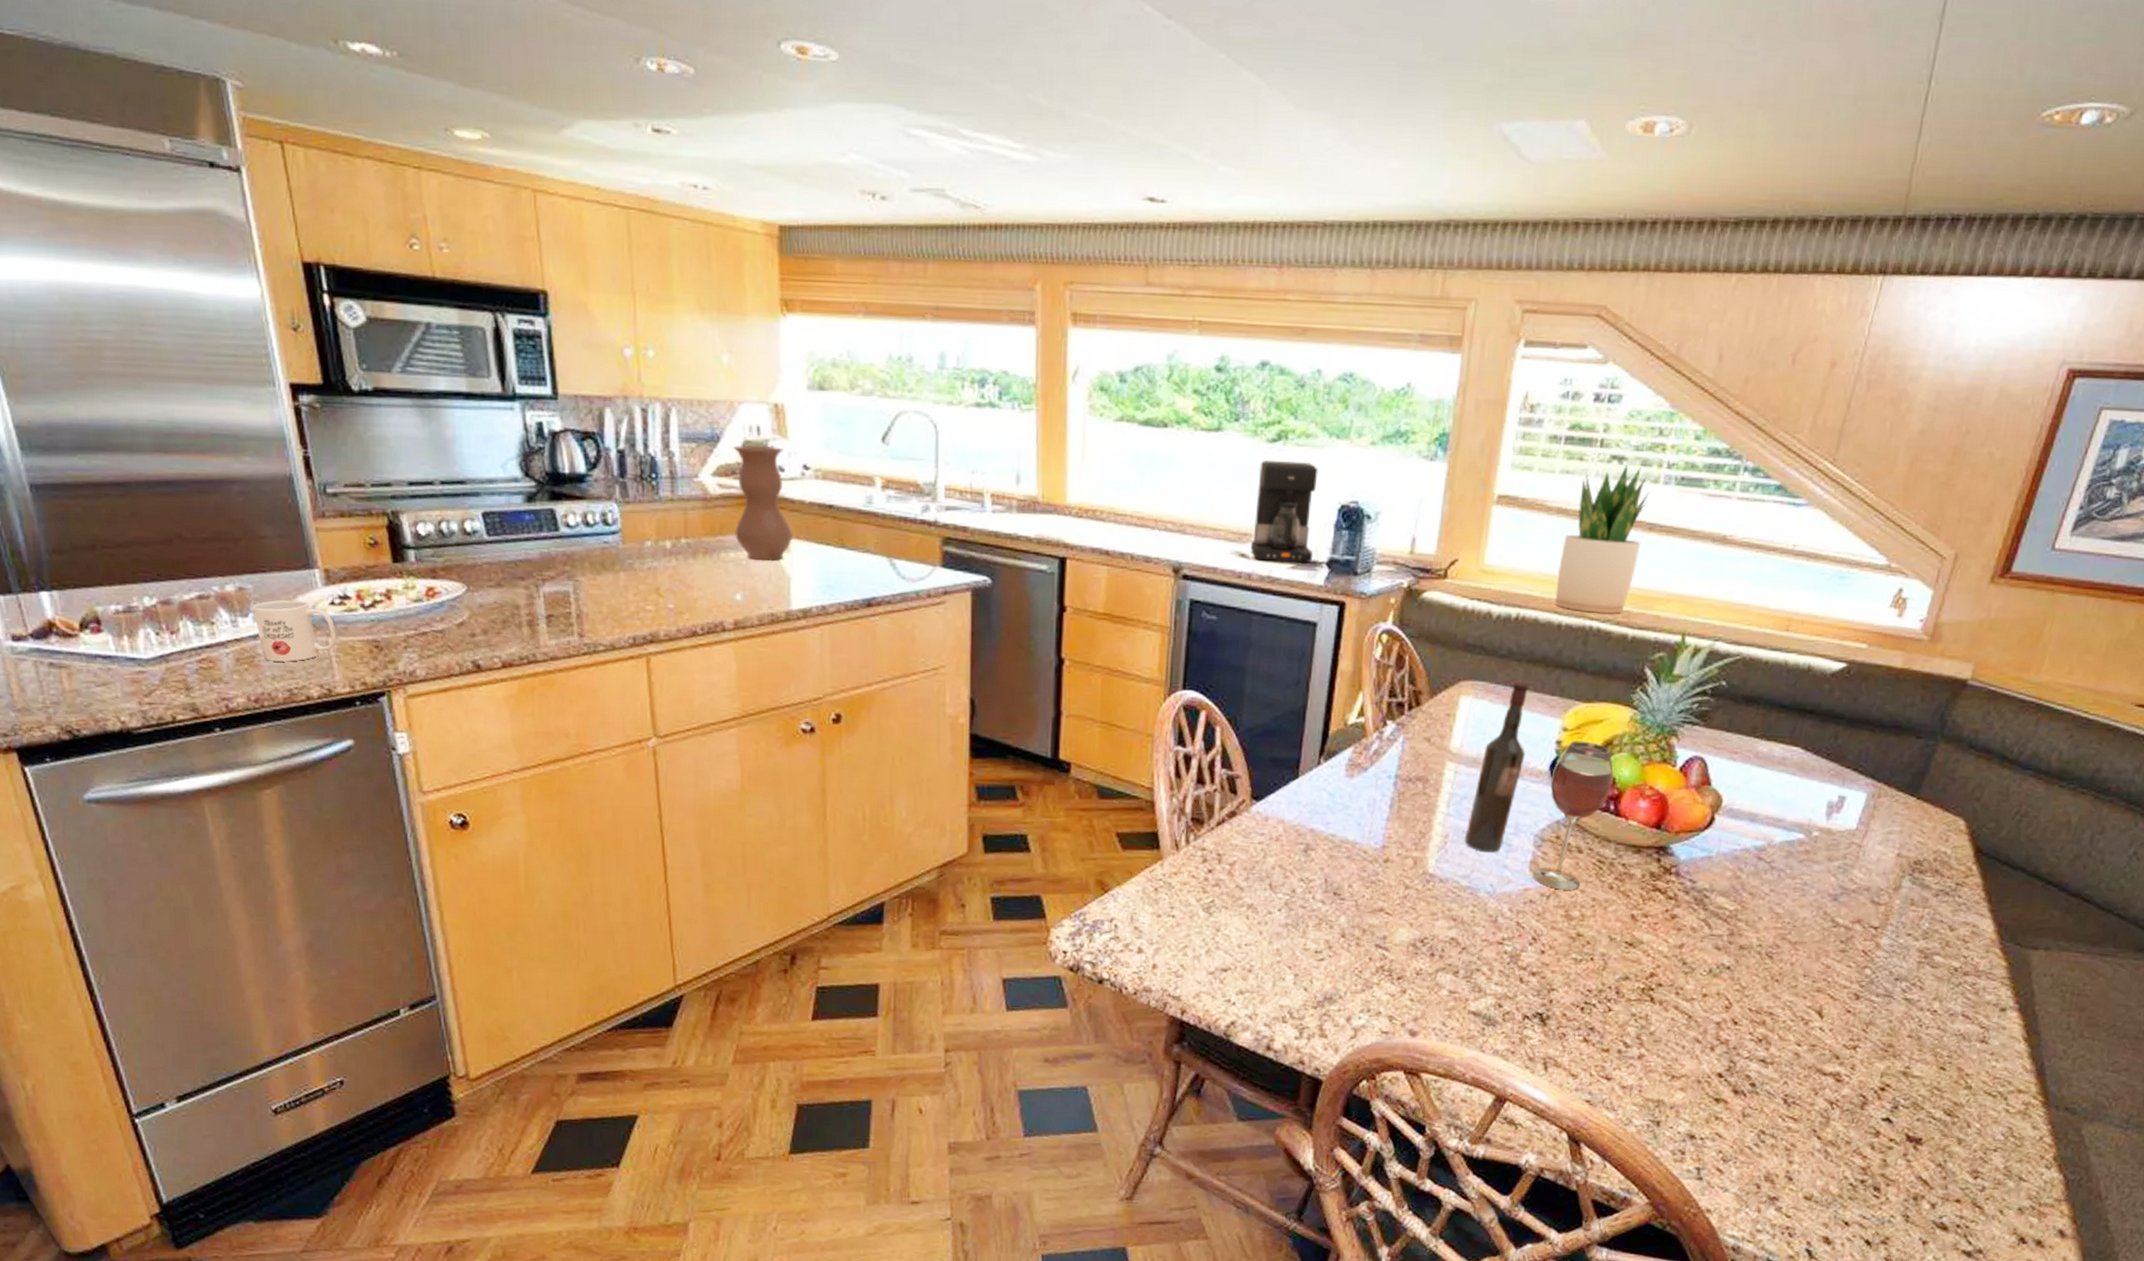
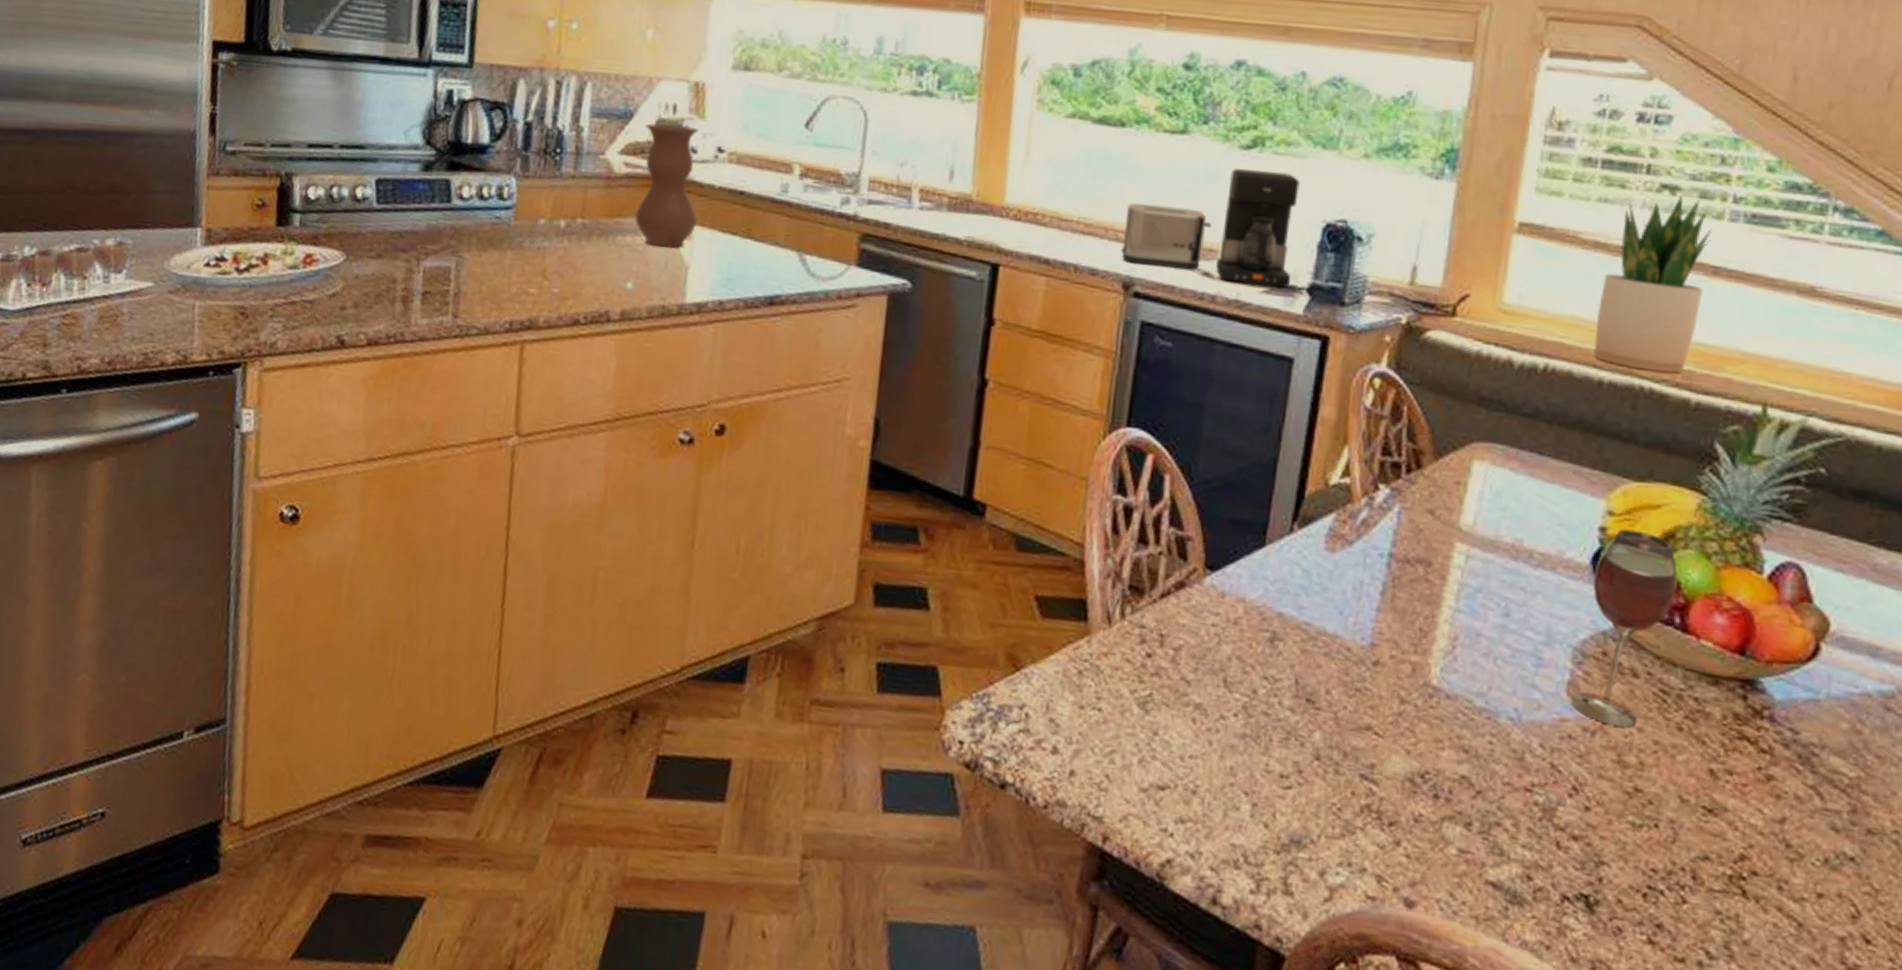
mug: present [252,600,337,662] -> none [126,258,206,324]
toaster: none [1169,496,1245,553] -> present [1120,203,1211,270]
wine bottle: present [1465,681,1529,852] -> none [1479,448,1563,665]

